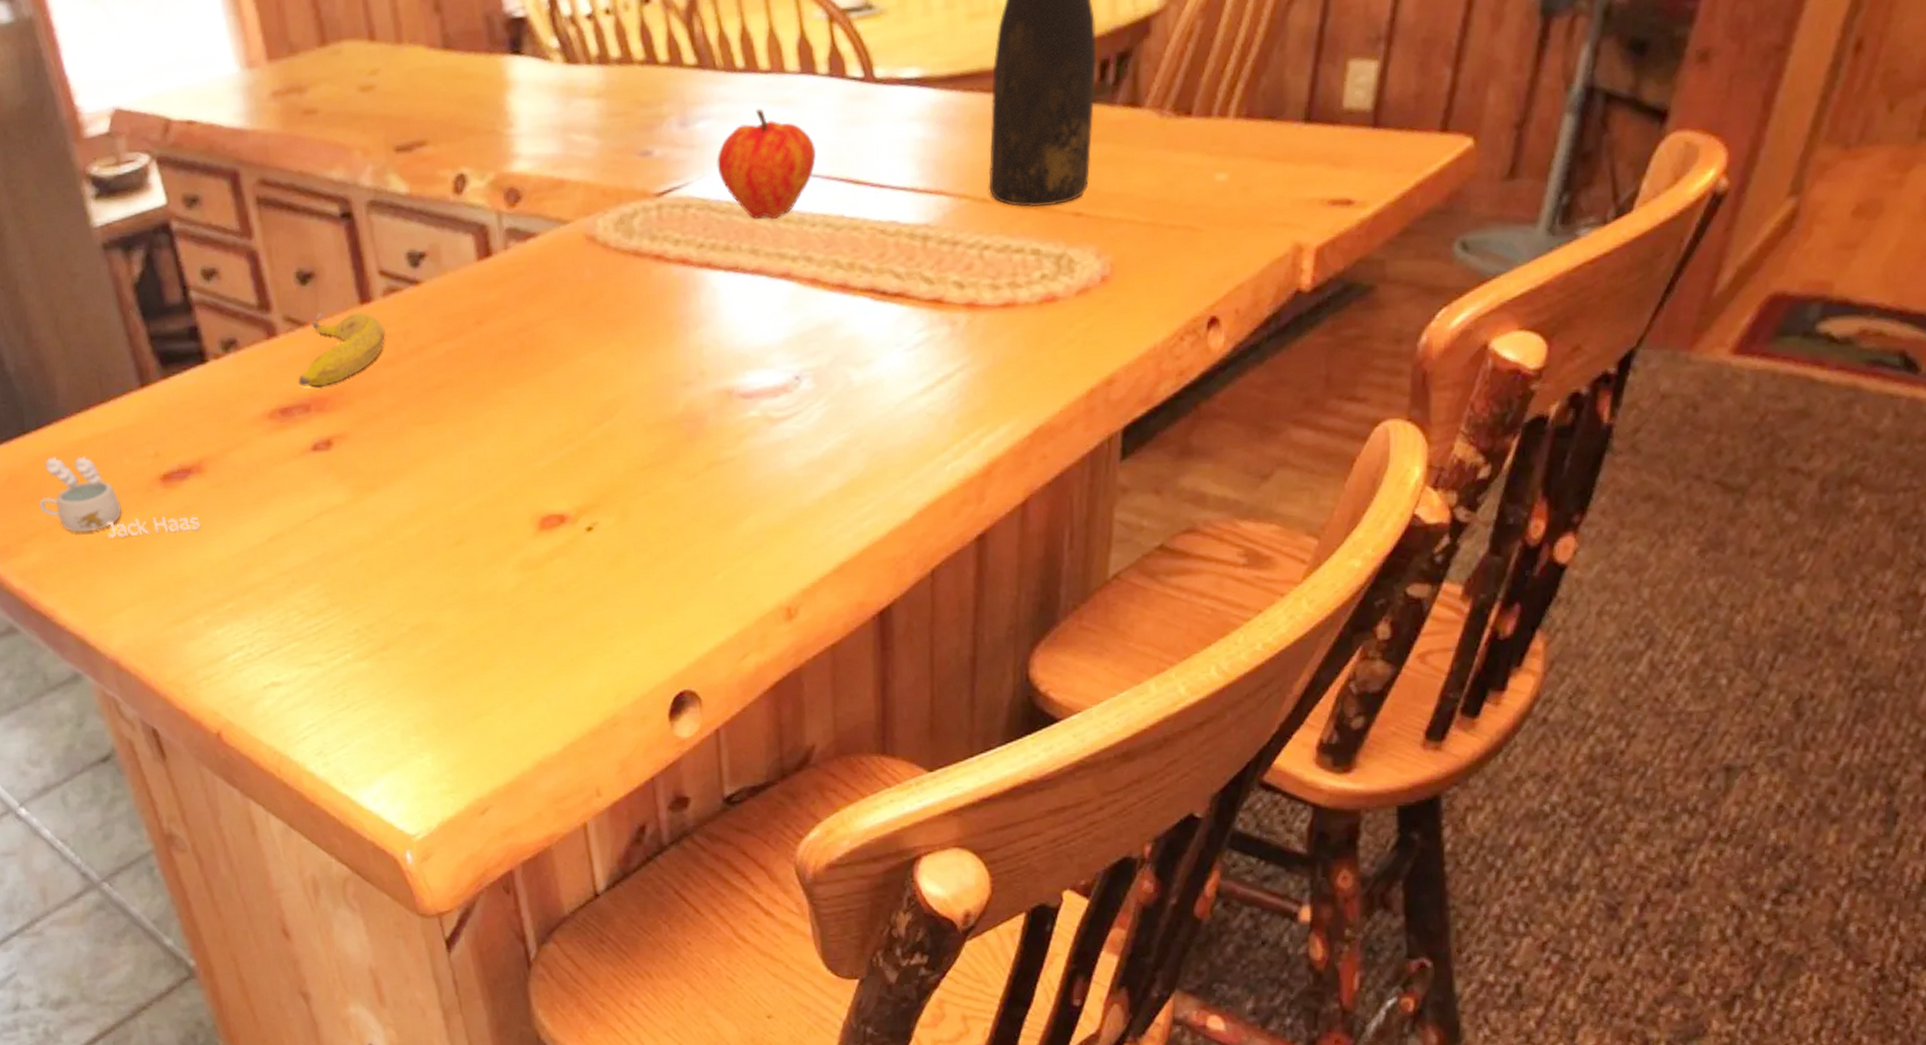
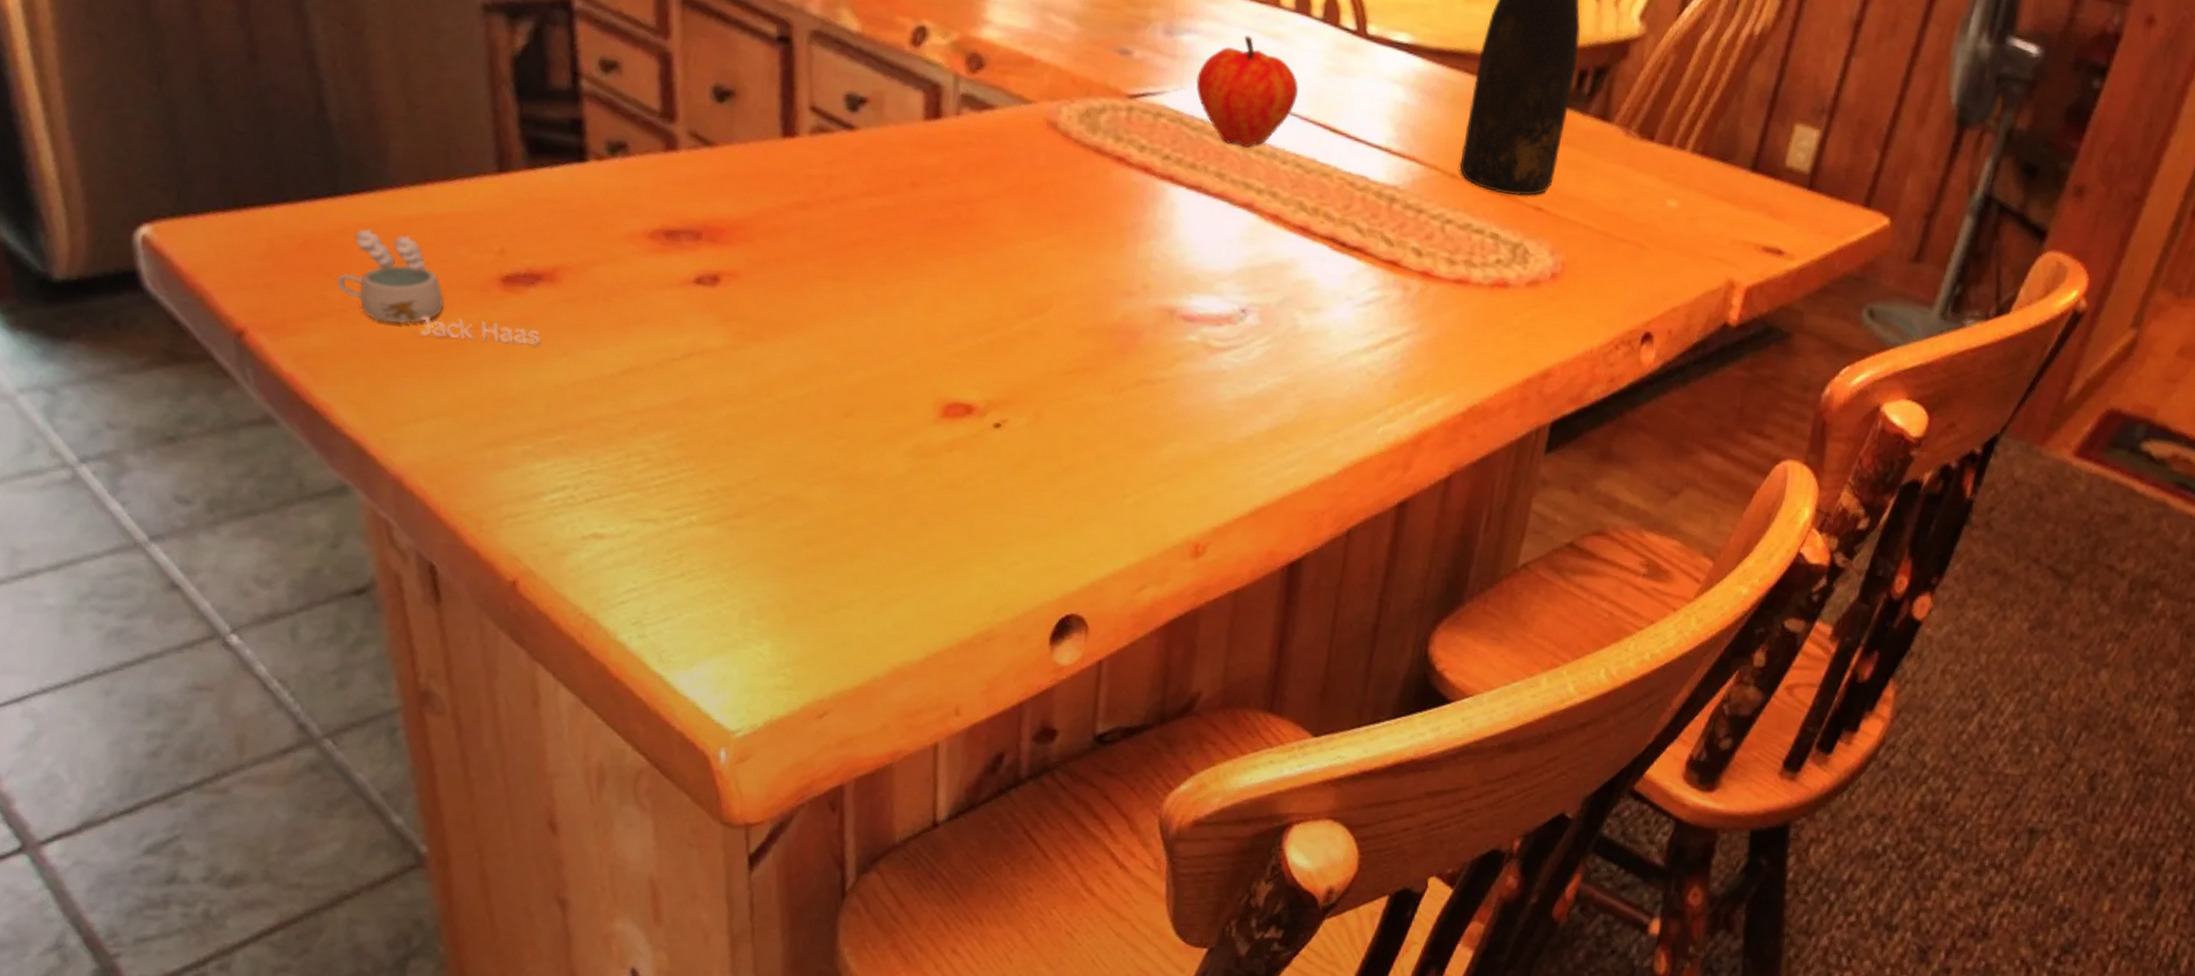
banana: present [298,312,385,387] -> none [693,134,806,217]

